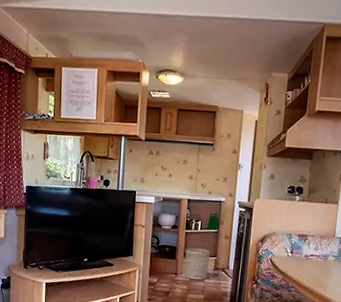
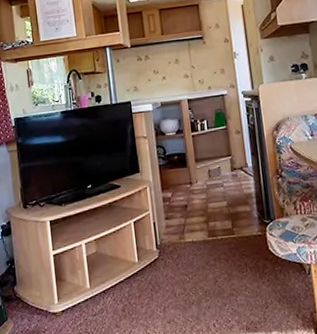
waste bin: present [184,247,210,280] -> none [196,149,226,186]

